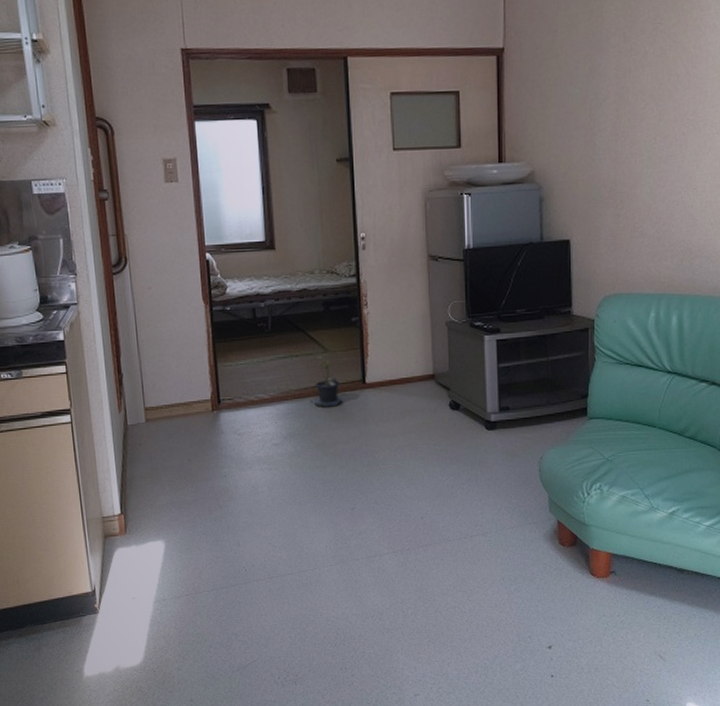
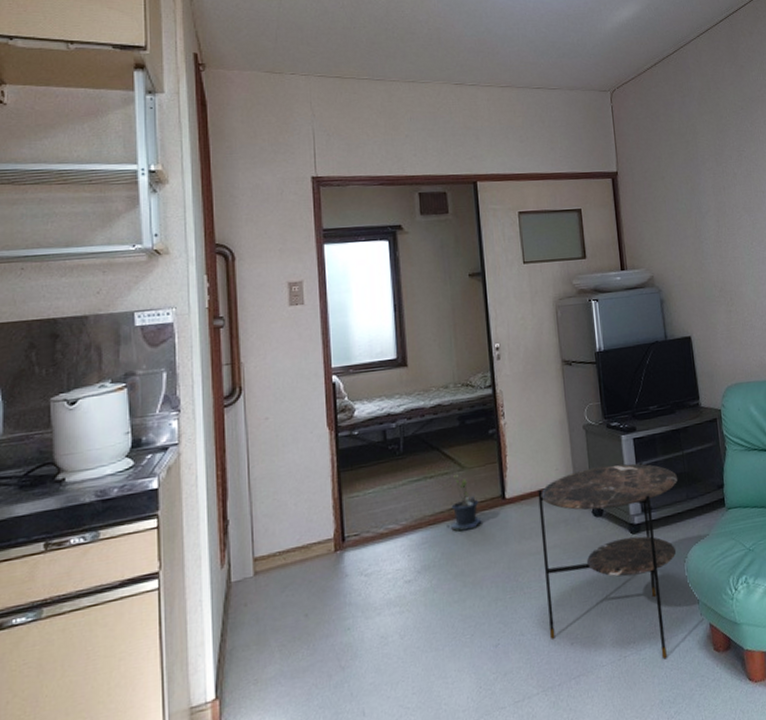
side table: none [397,363,540,543] -> present [538,462,678,659]

